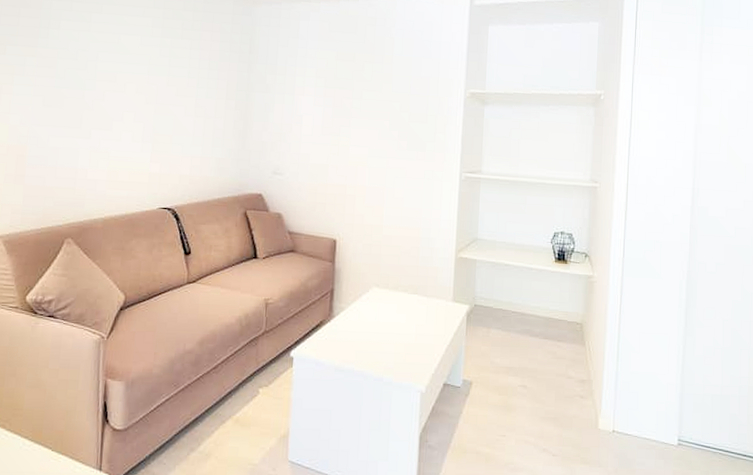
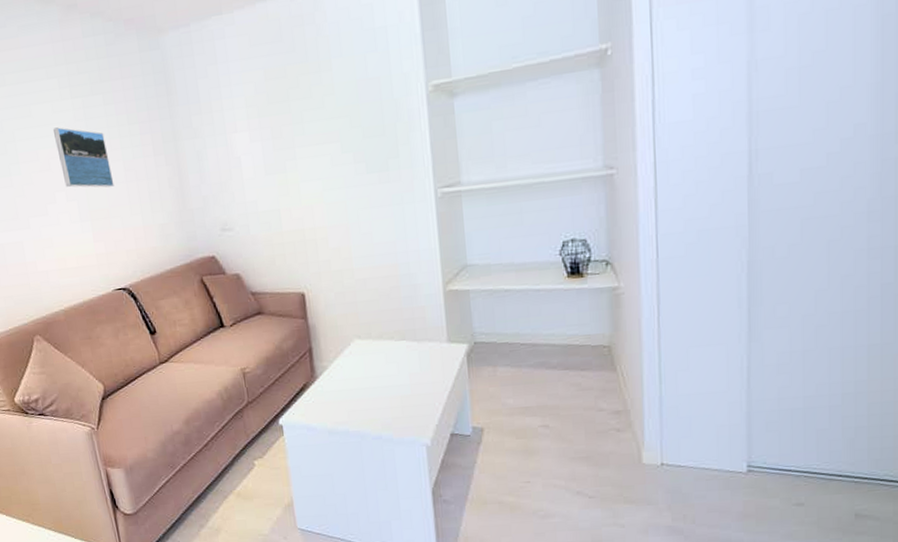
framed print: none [136,58,184,118] -> present [53,127,115,188]

